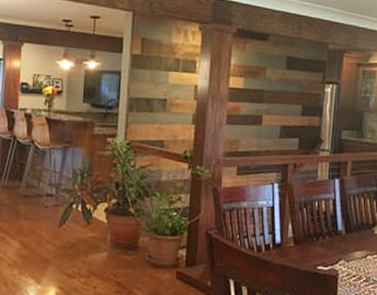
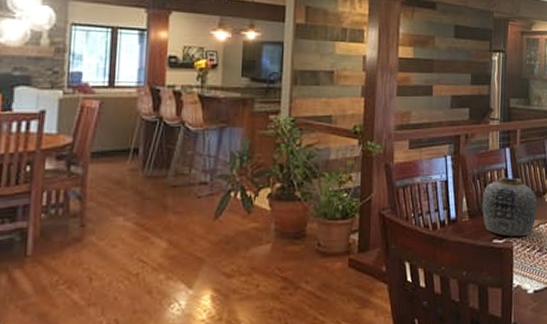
vase: none [308,206,366,265] -> present [482,177,538,236]

